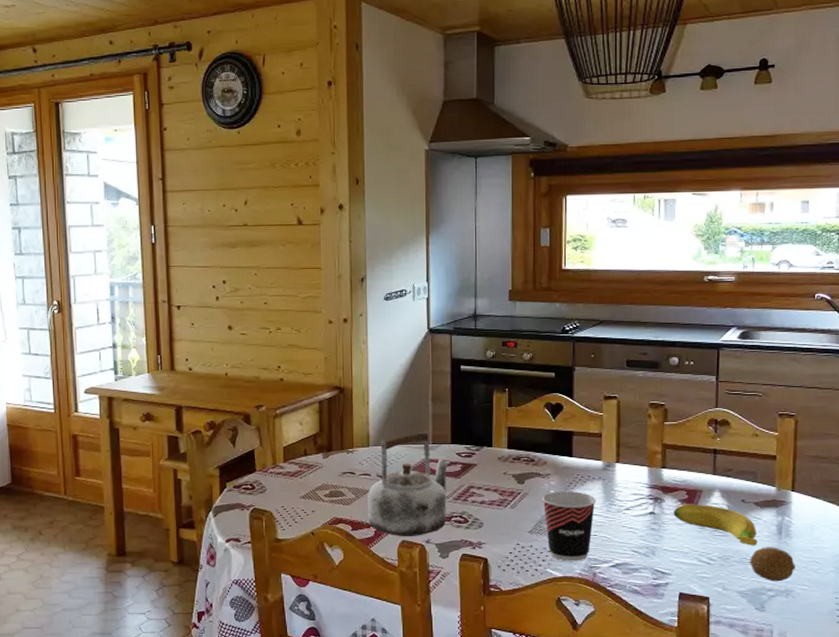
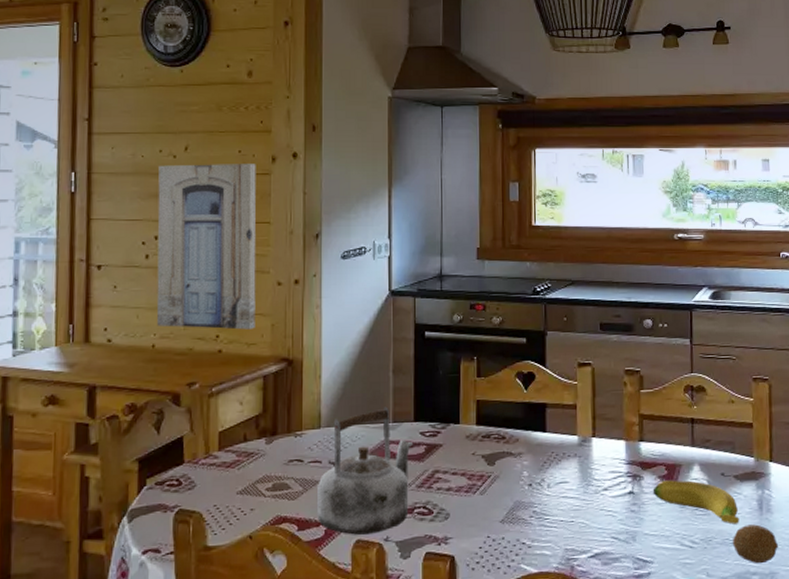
wall art: none [223,215,311,362] -> present [156,164,256,330]
cup: present [542,491,596,562] -> none [514,471,572,555]

